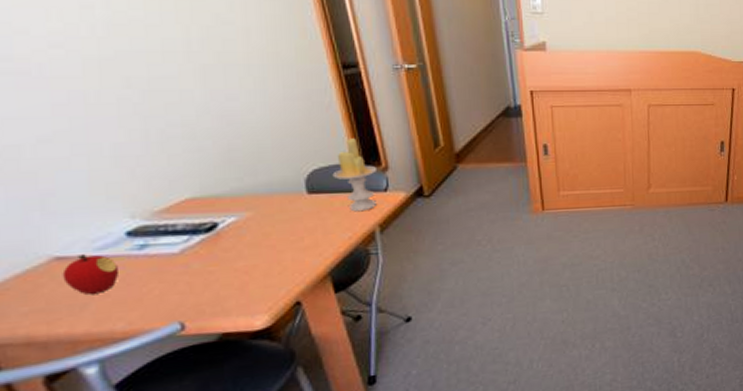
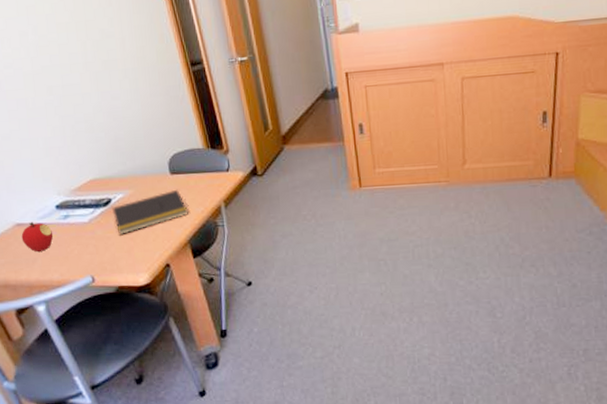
notepad: none [219,211,330,268] -> present [112,189,188,235]
candle: present [332,138,376,212] -> none [187,126,221,190]

